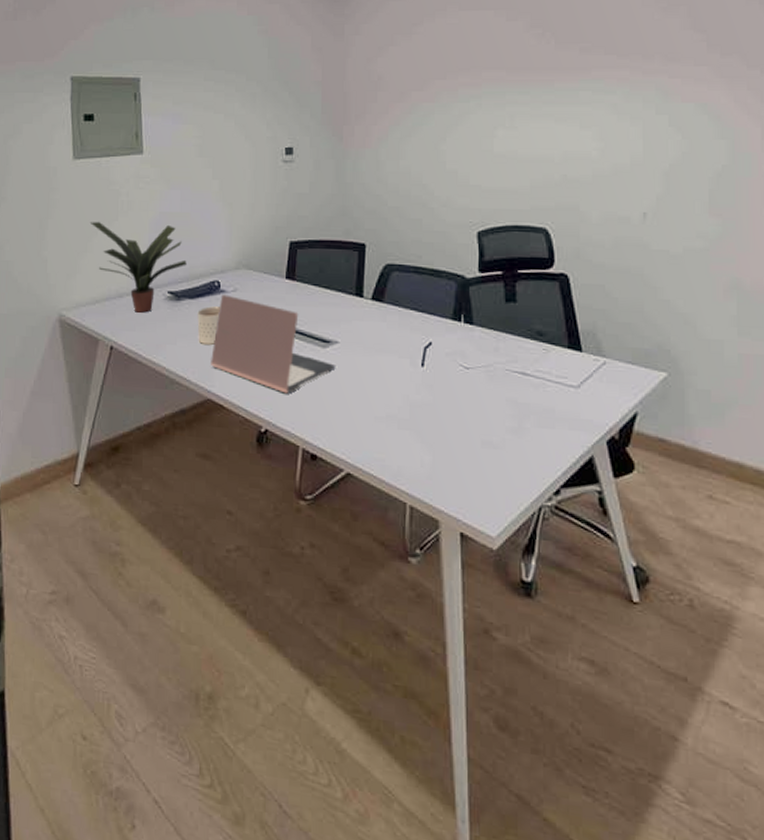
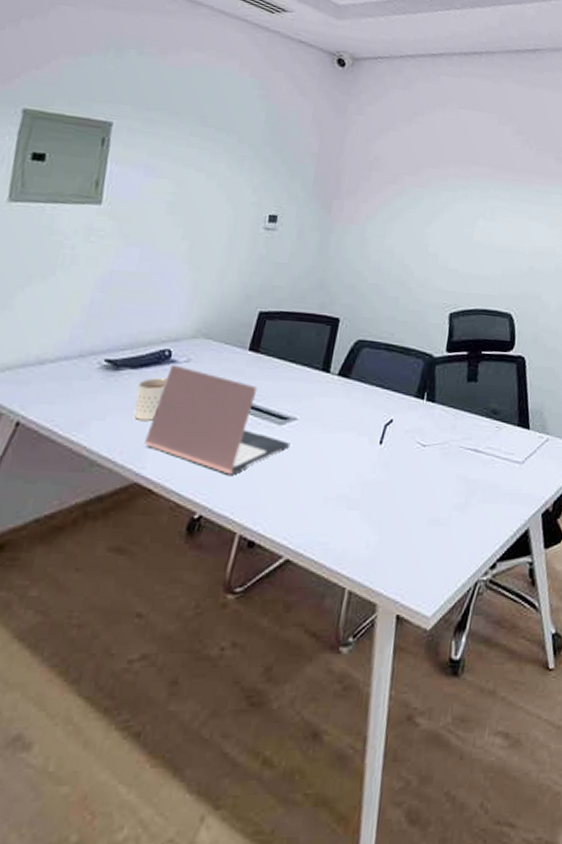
potted plant: present [89,221,187,313] -> none [16,274,135,383]

